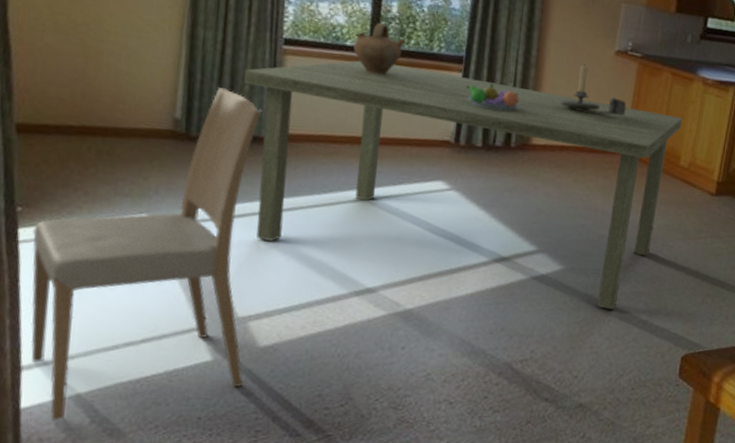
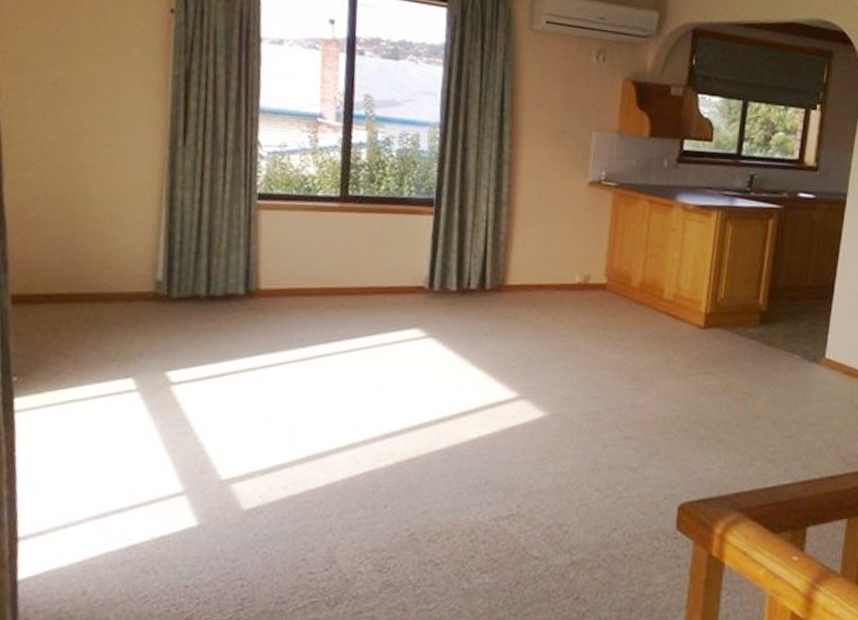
dining chair: present [30,87,262,421] -> none [26,247,239,593]
dining table: present [244,60,683,309] -> none [221,210,664,457]
jug: present [353,22,406,75] -> none [325,170,376,224]
fruit bowl: present [466,83,520,112] -> none [438,224,493,253]
candlestick: present [560,64,627,115] -> none [534,197,604,250]

